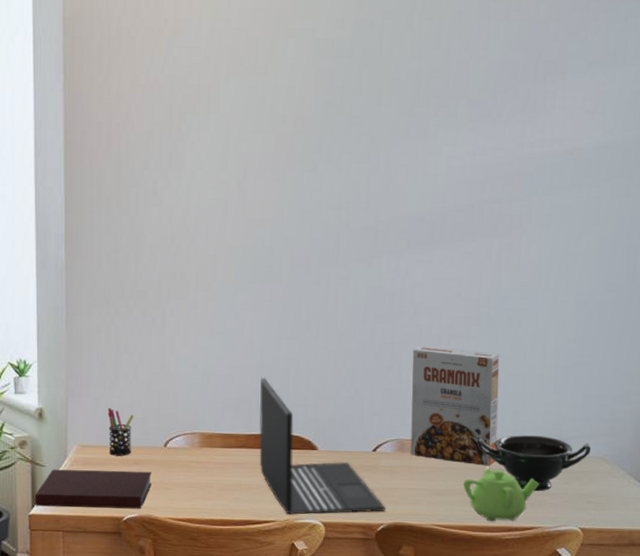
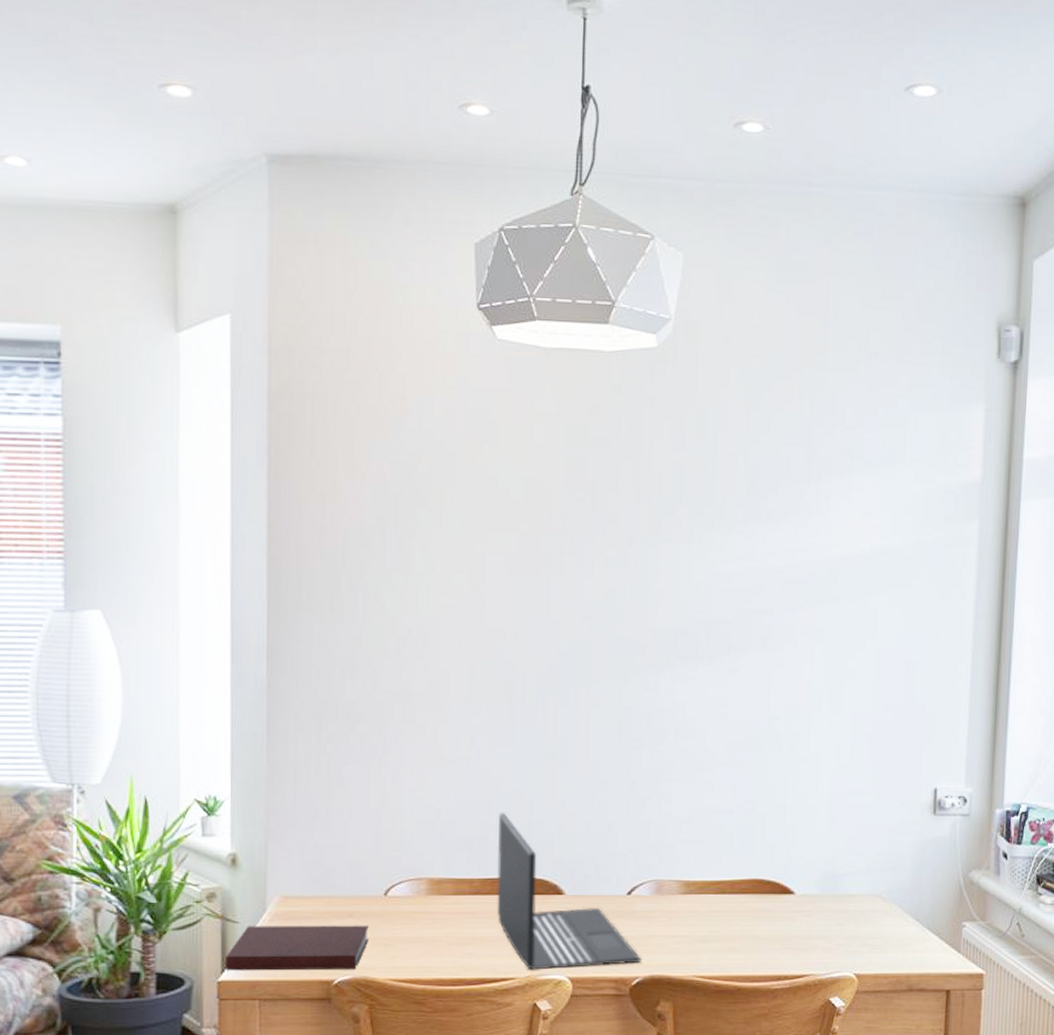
pen holder: present [107,407,134,456] -> none [316,850,348,908]
cereal box: present [410,346,500,466] -> none [670,774,769,908]
teapot: present [462,468,539,521] -> none [727,910,811,969]
bowl: present [476,435,591,492] -> none [742,872,866,935]

